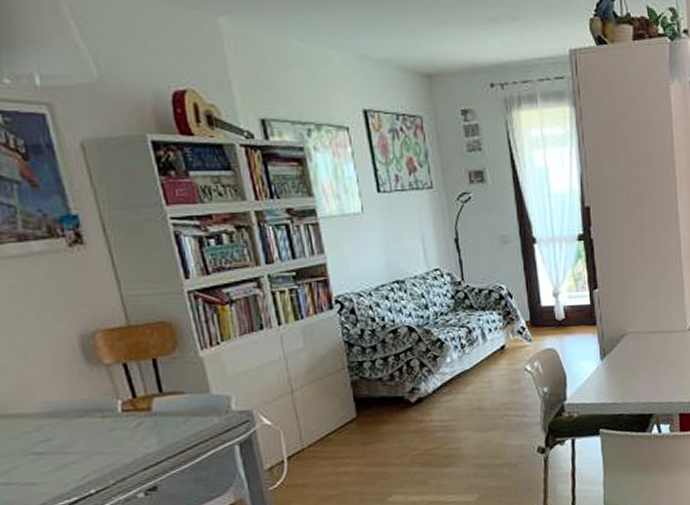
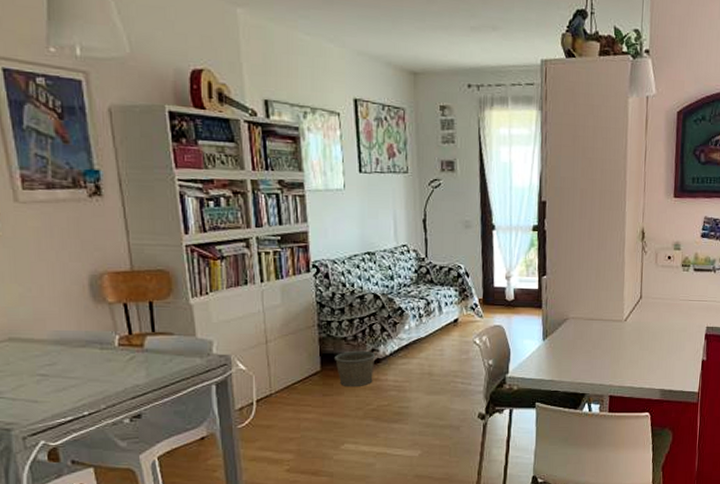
basket: none [371,390,417,432] -> present [335,350,376,386]

